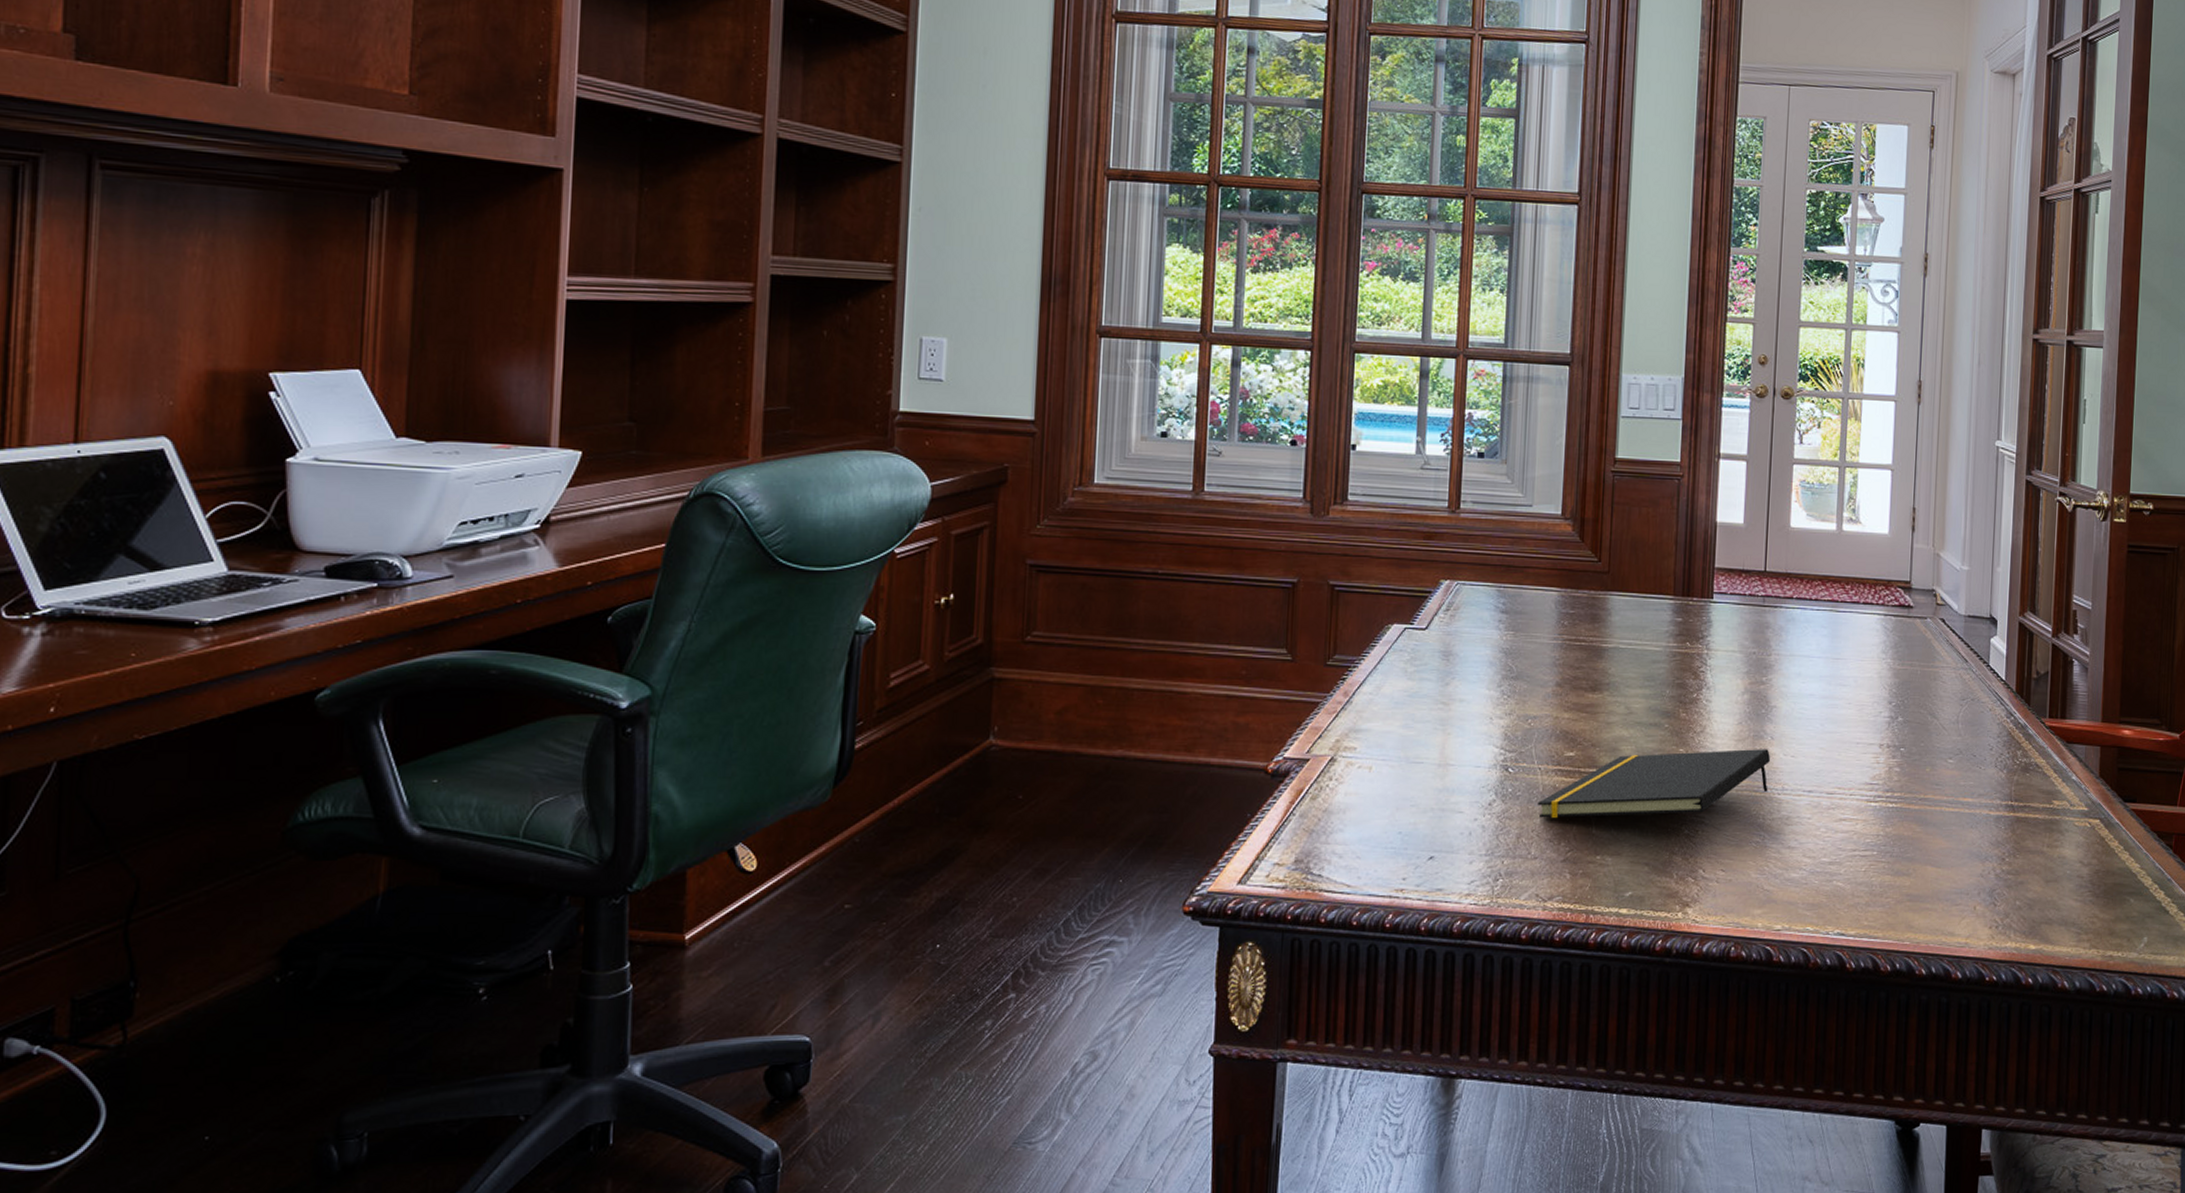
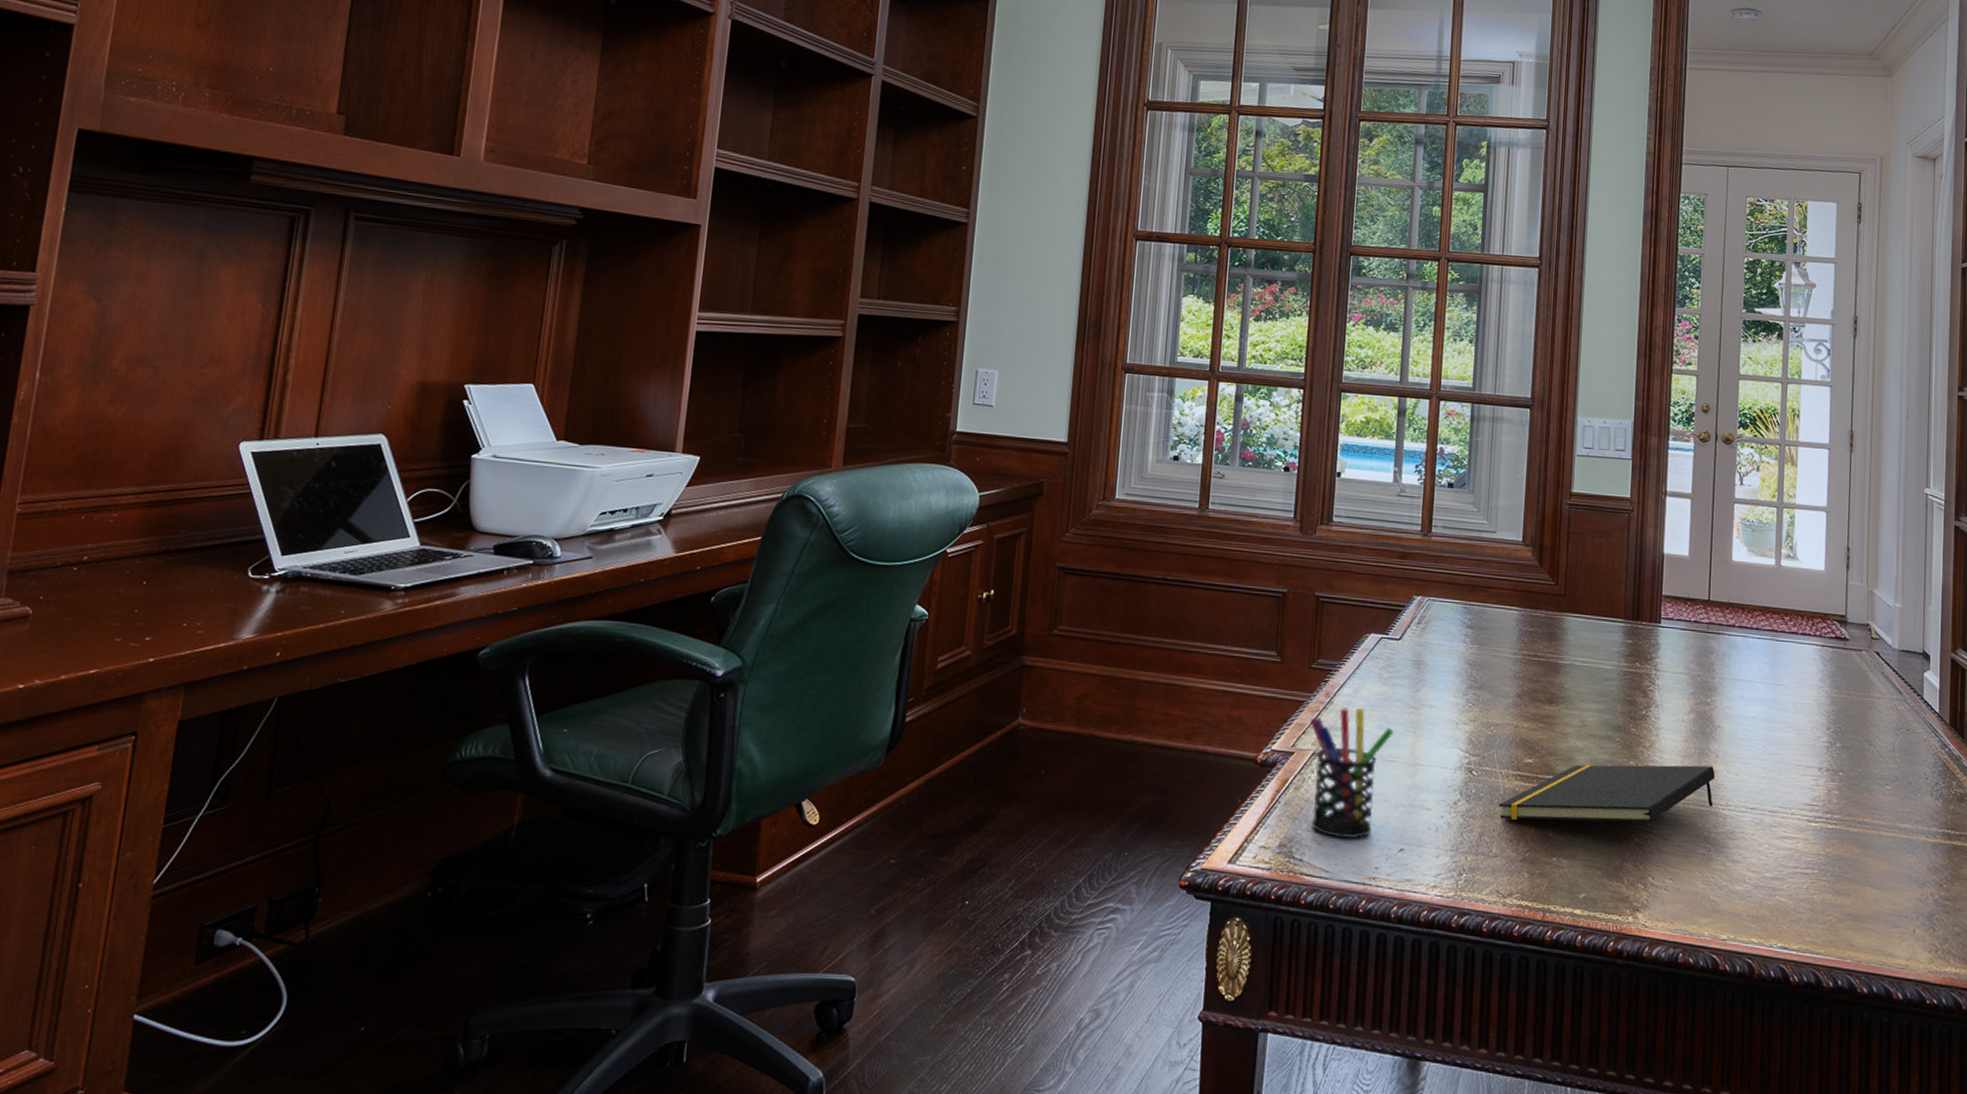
pen holder: none [1326,707,1421,849] -> present [1310,708,1394,838]

